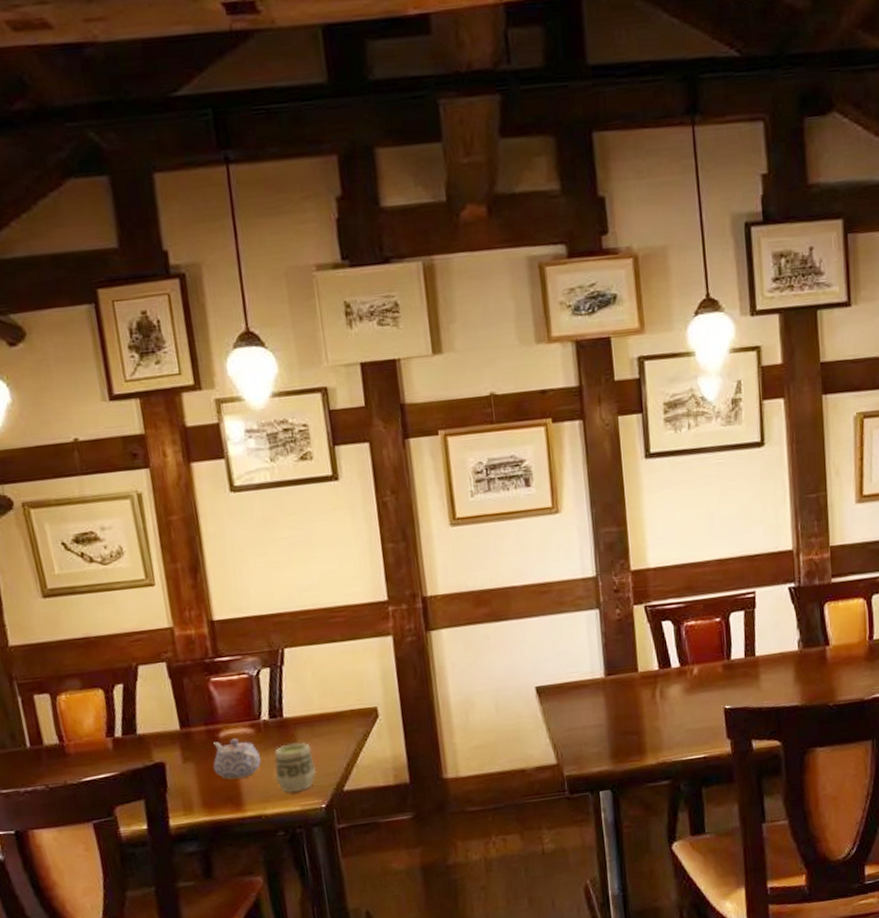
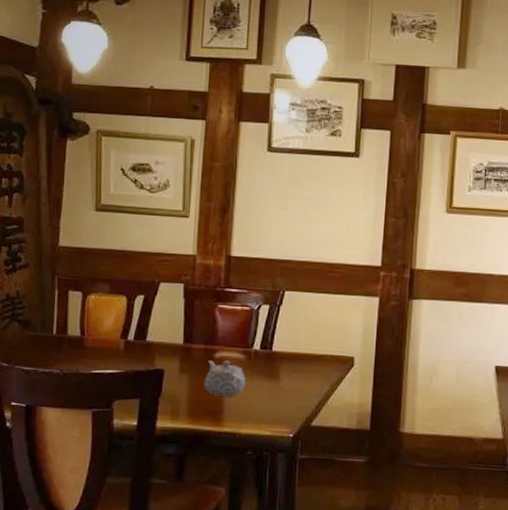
cup: present [274,743,316,794] -> none [254,374,291,419]

